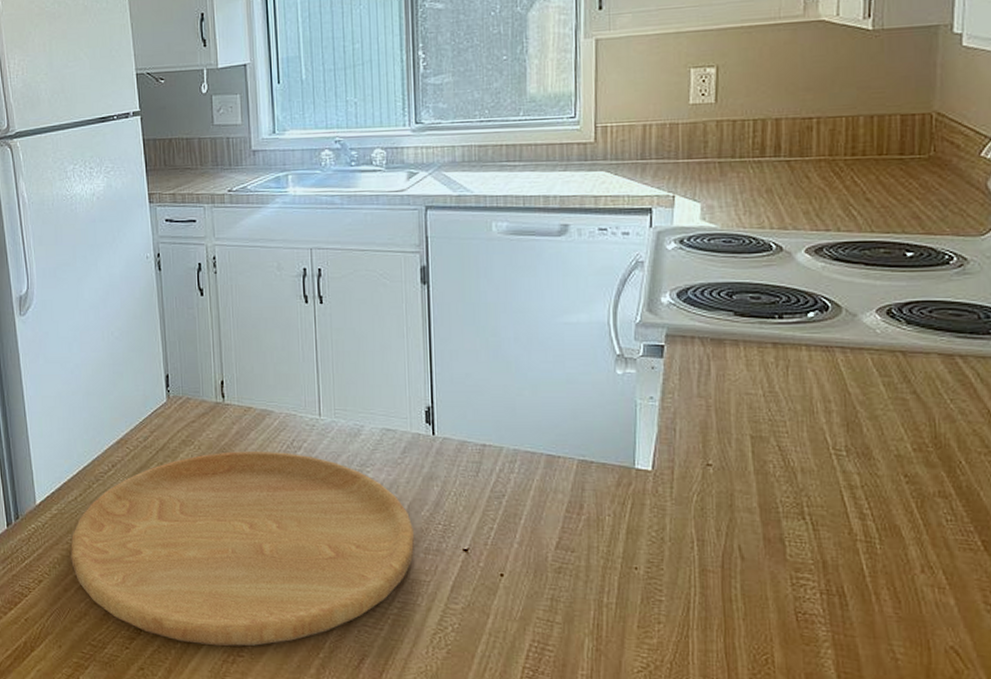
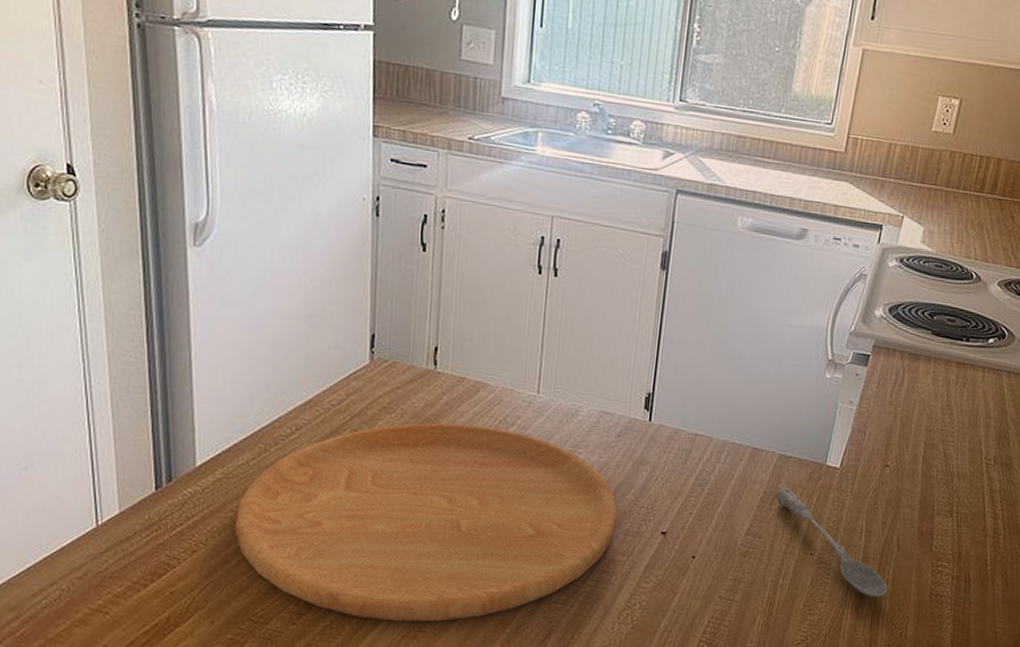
soupspoon: none [583,495,739,618] -> present [776,487,888,598]

